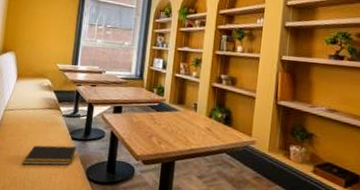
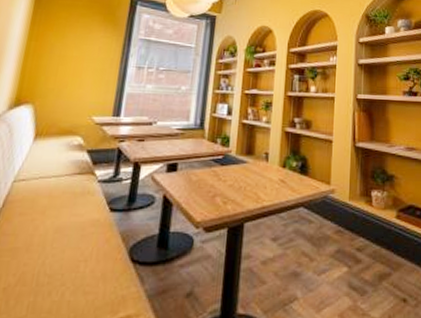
notepad: present [23,145,77,165] -> none [37,220,116,253]

